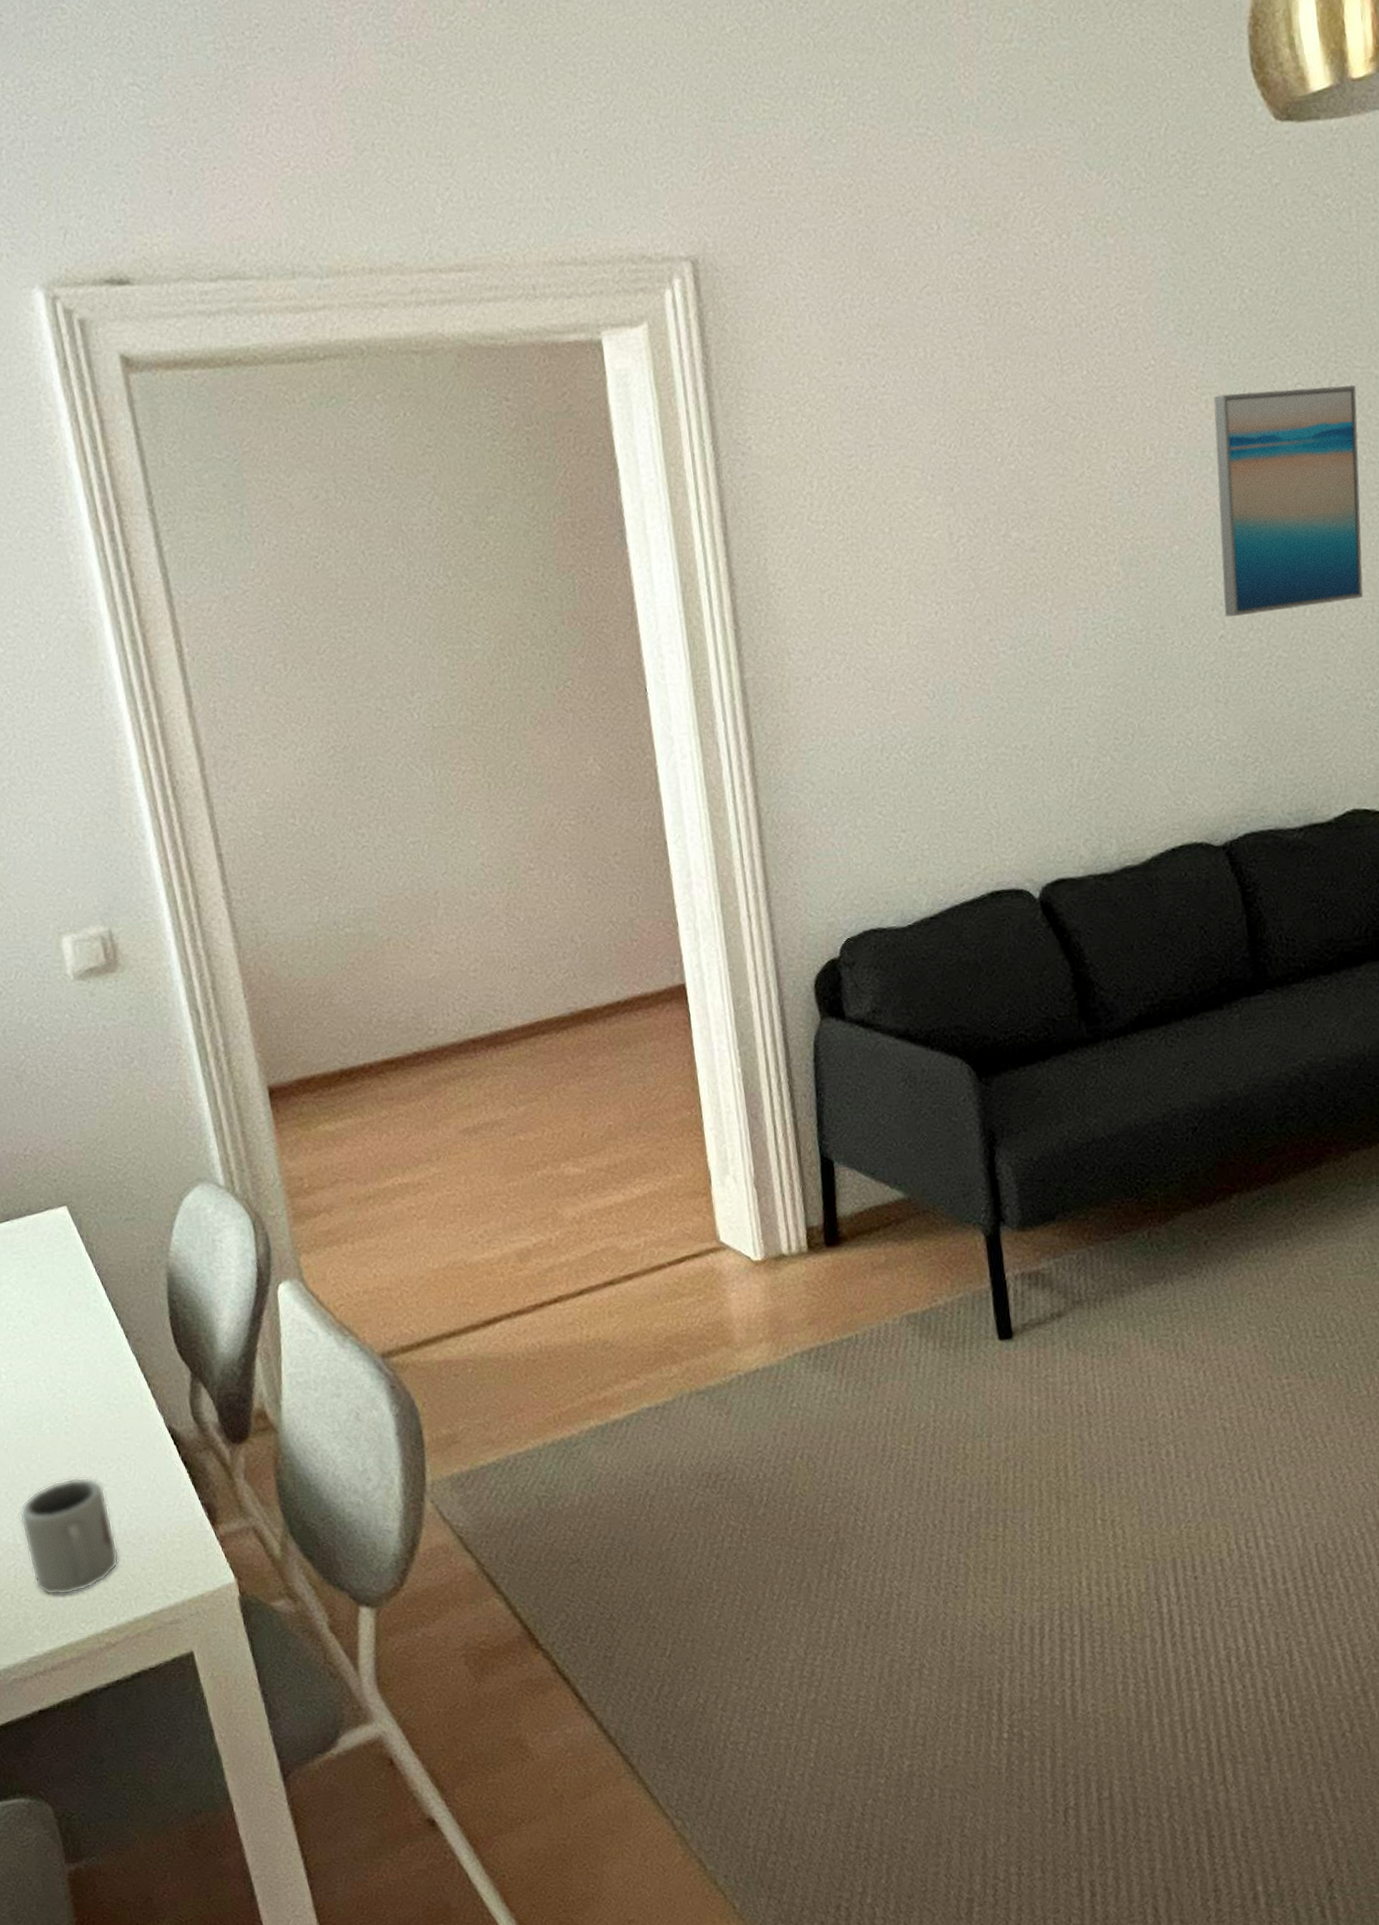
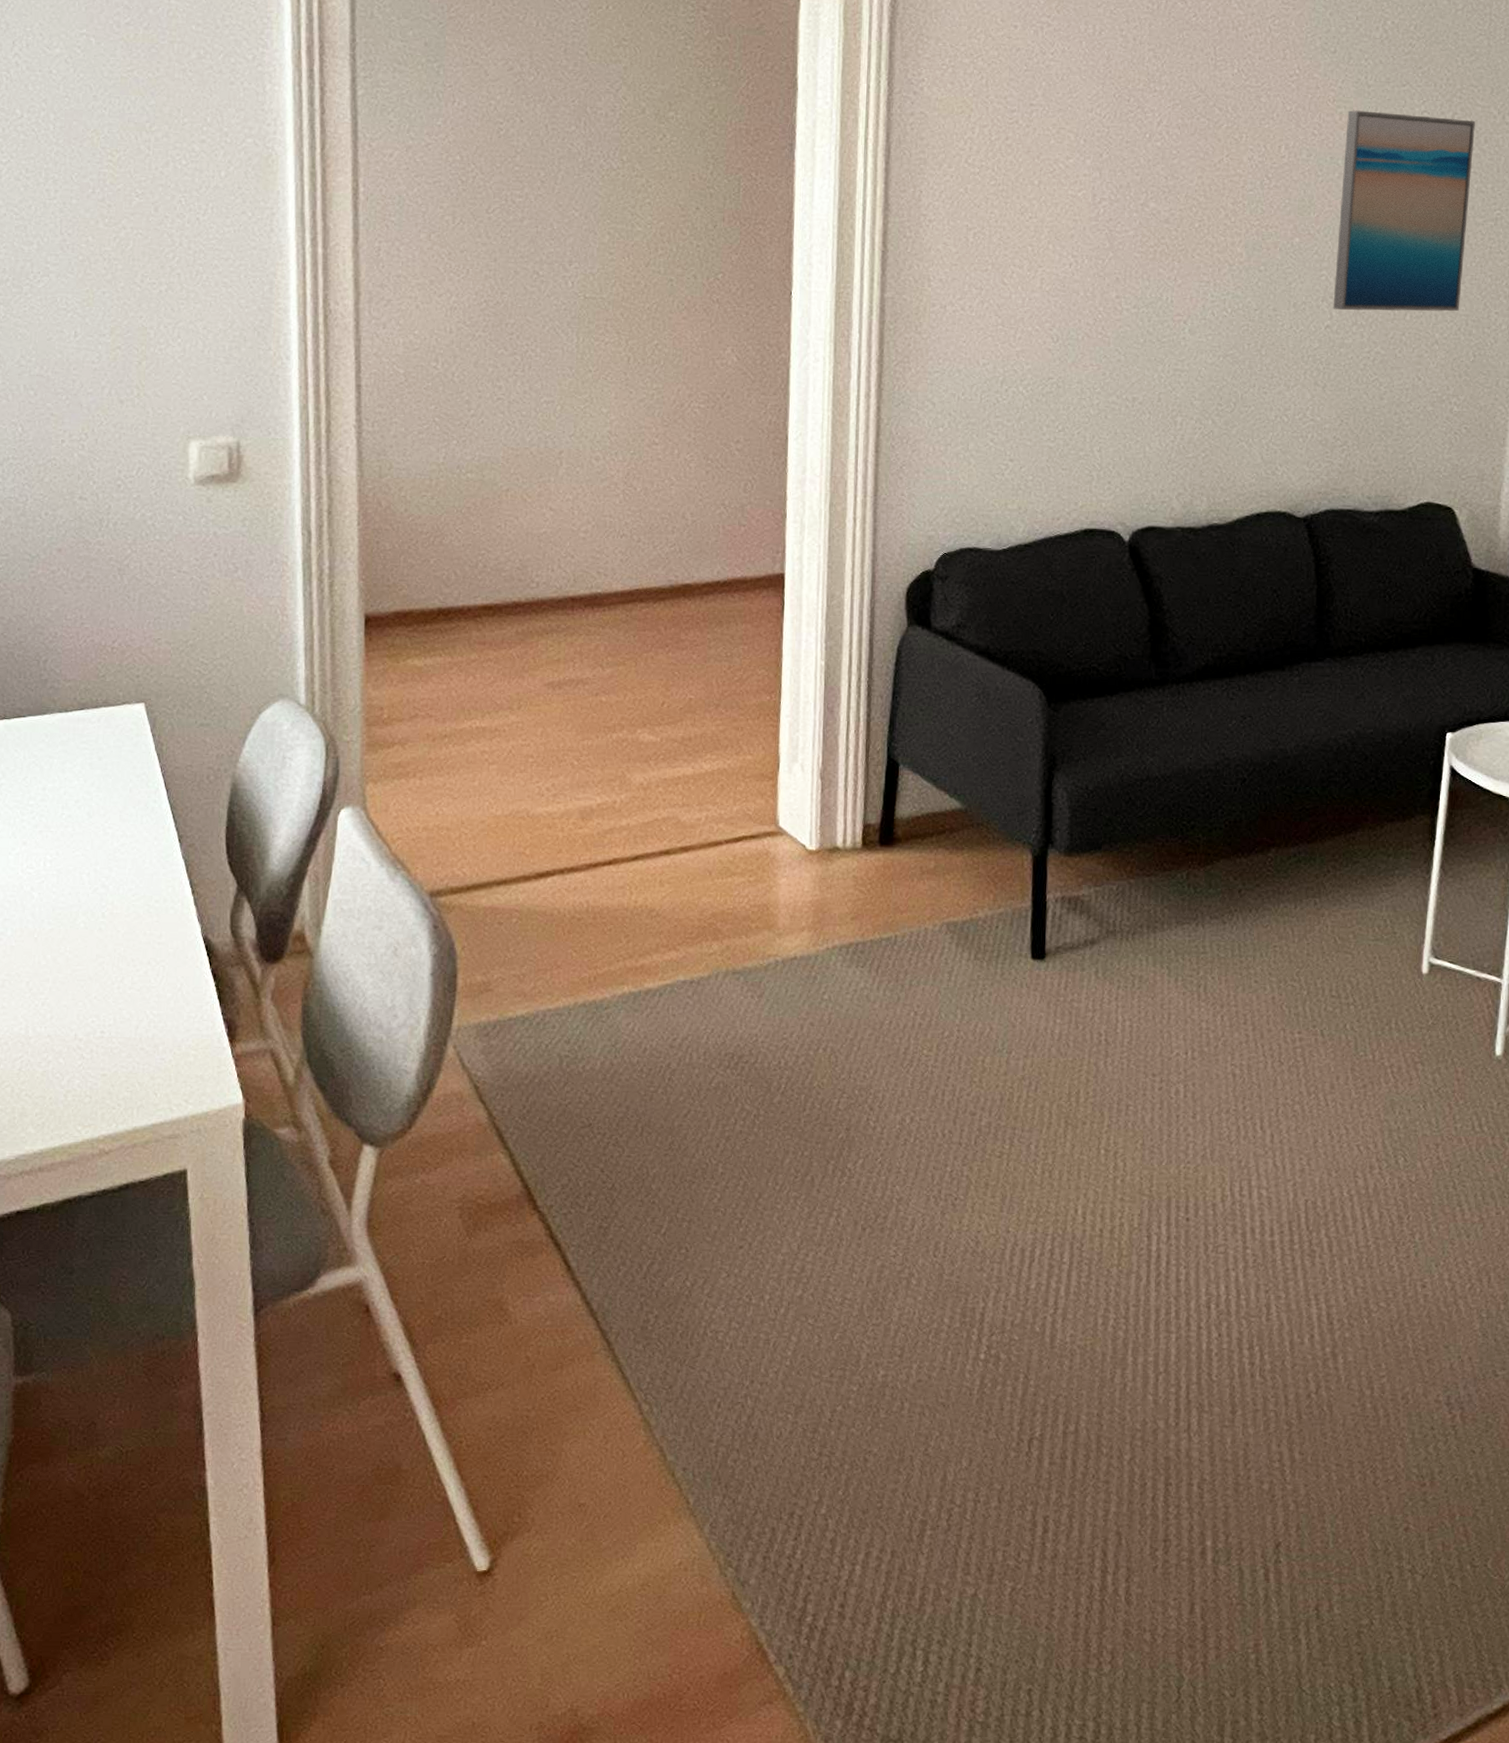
cup: present [19,1477,119,1596] -> none [36,975,130,1095]

